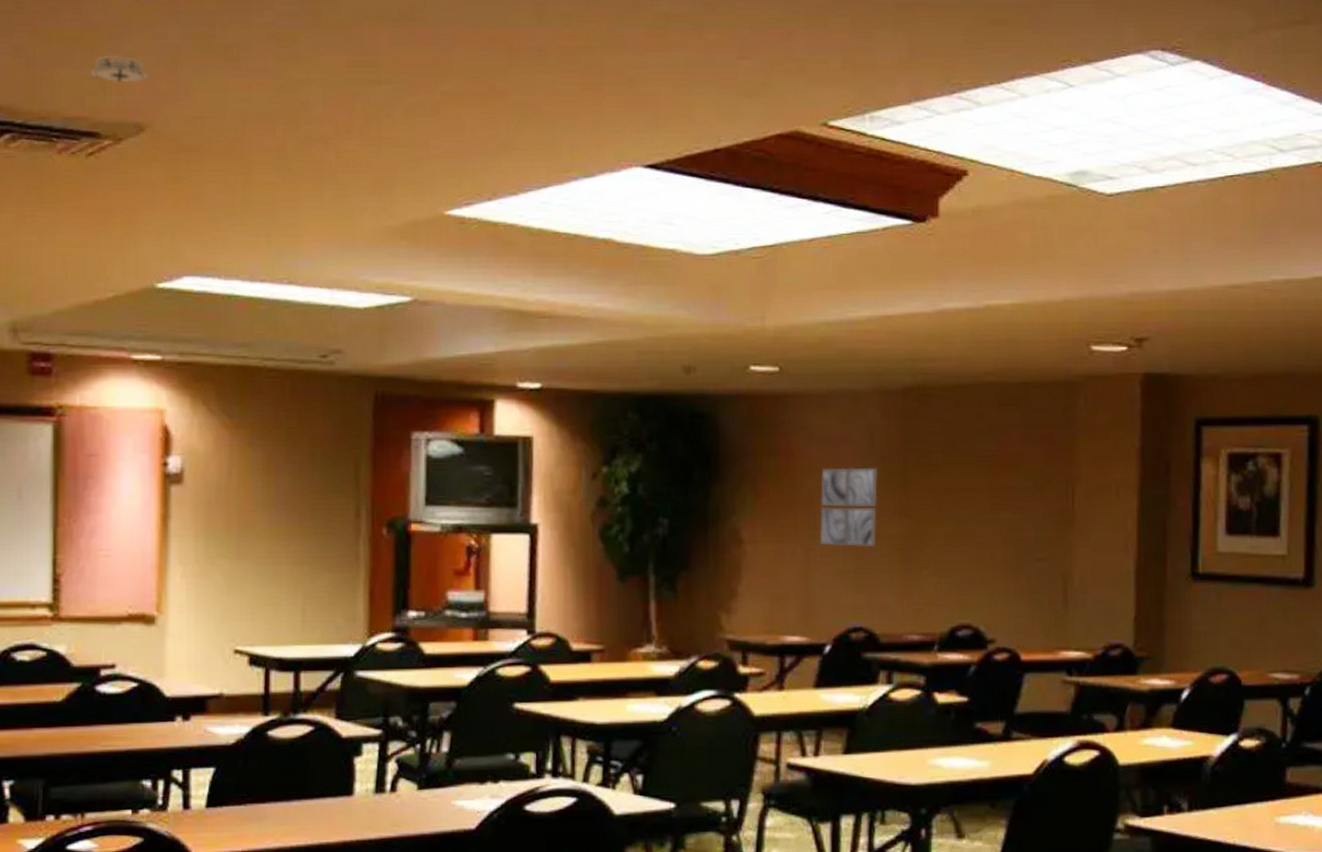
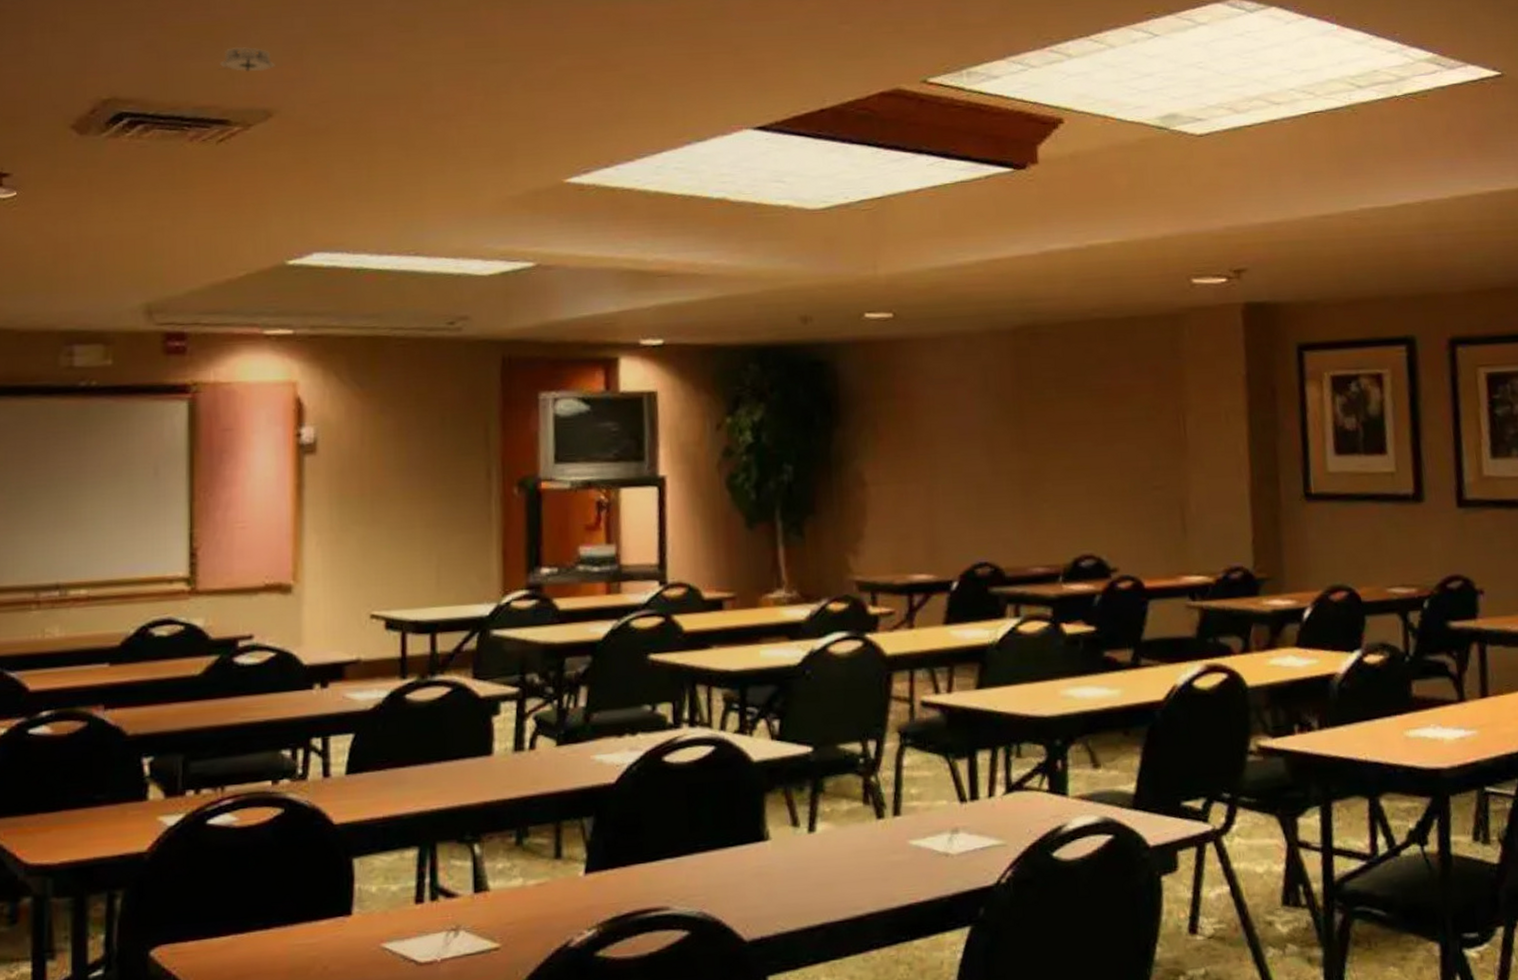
wall art: present [819,467,879,548] -> none [939,405,996,484]

